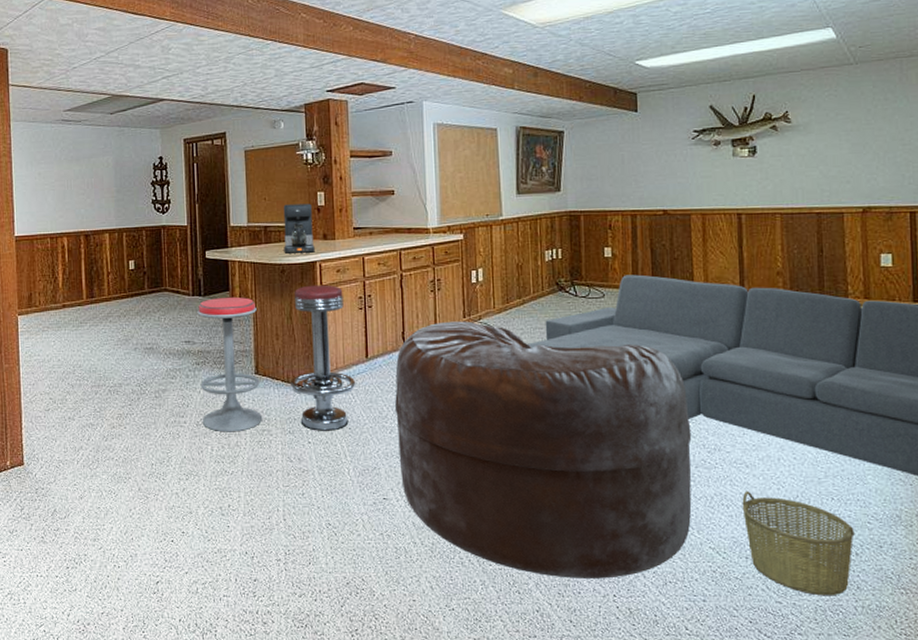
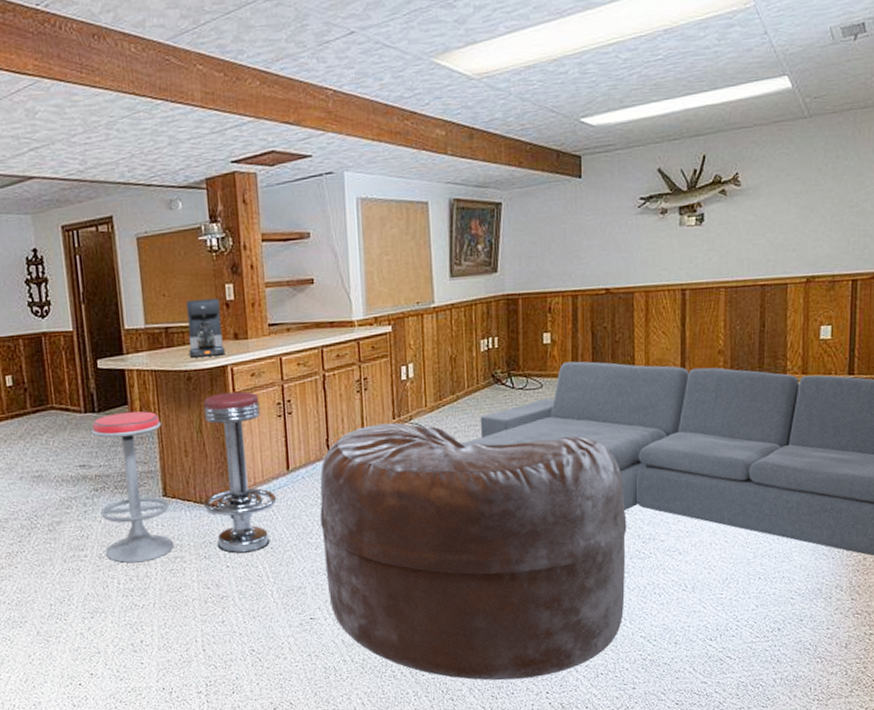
basket: present [742,491,855,596] -> none [674,577,778,672]

